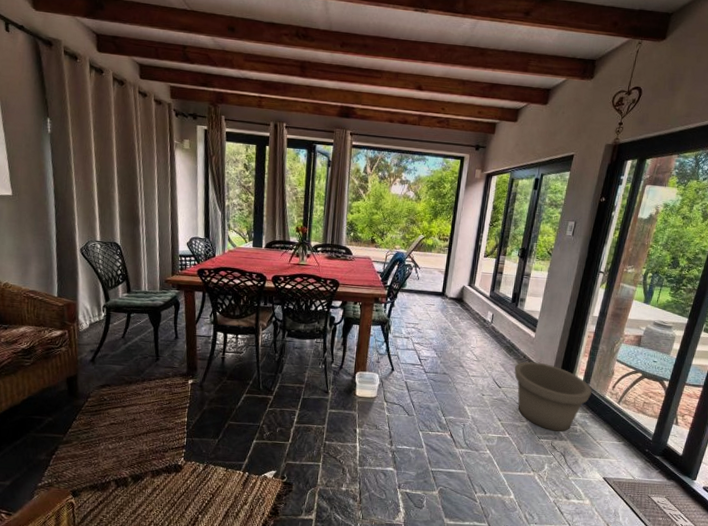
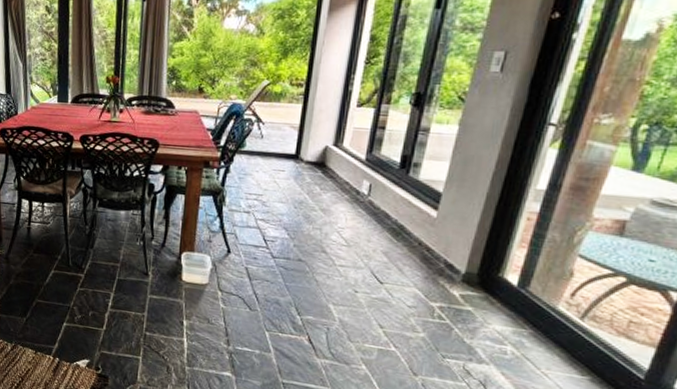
pot: present [514,361,593,432] -> none [404,250,535,352]

